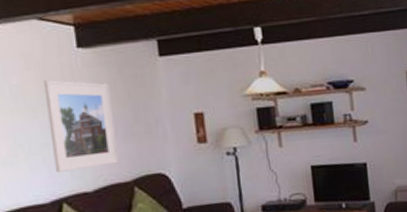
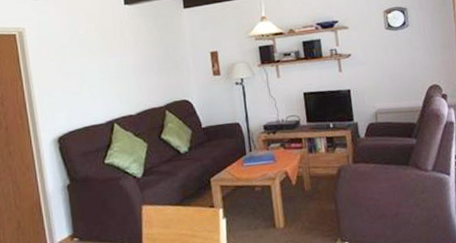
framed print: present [43,80,118,172] -> none [101,30,154,100]

